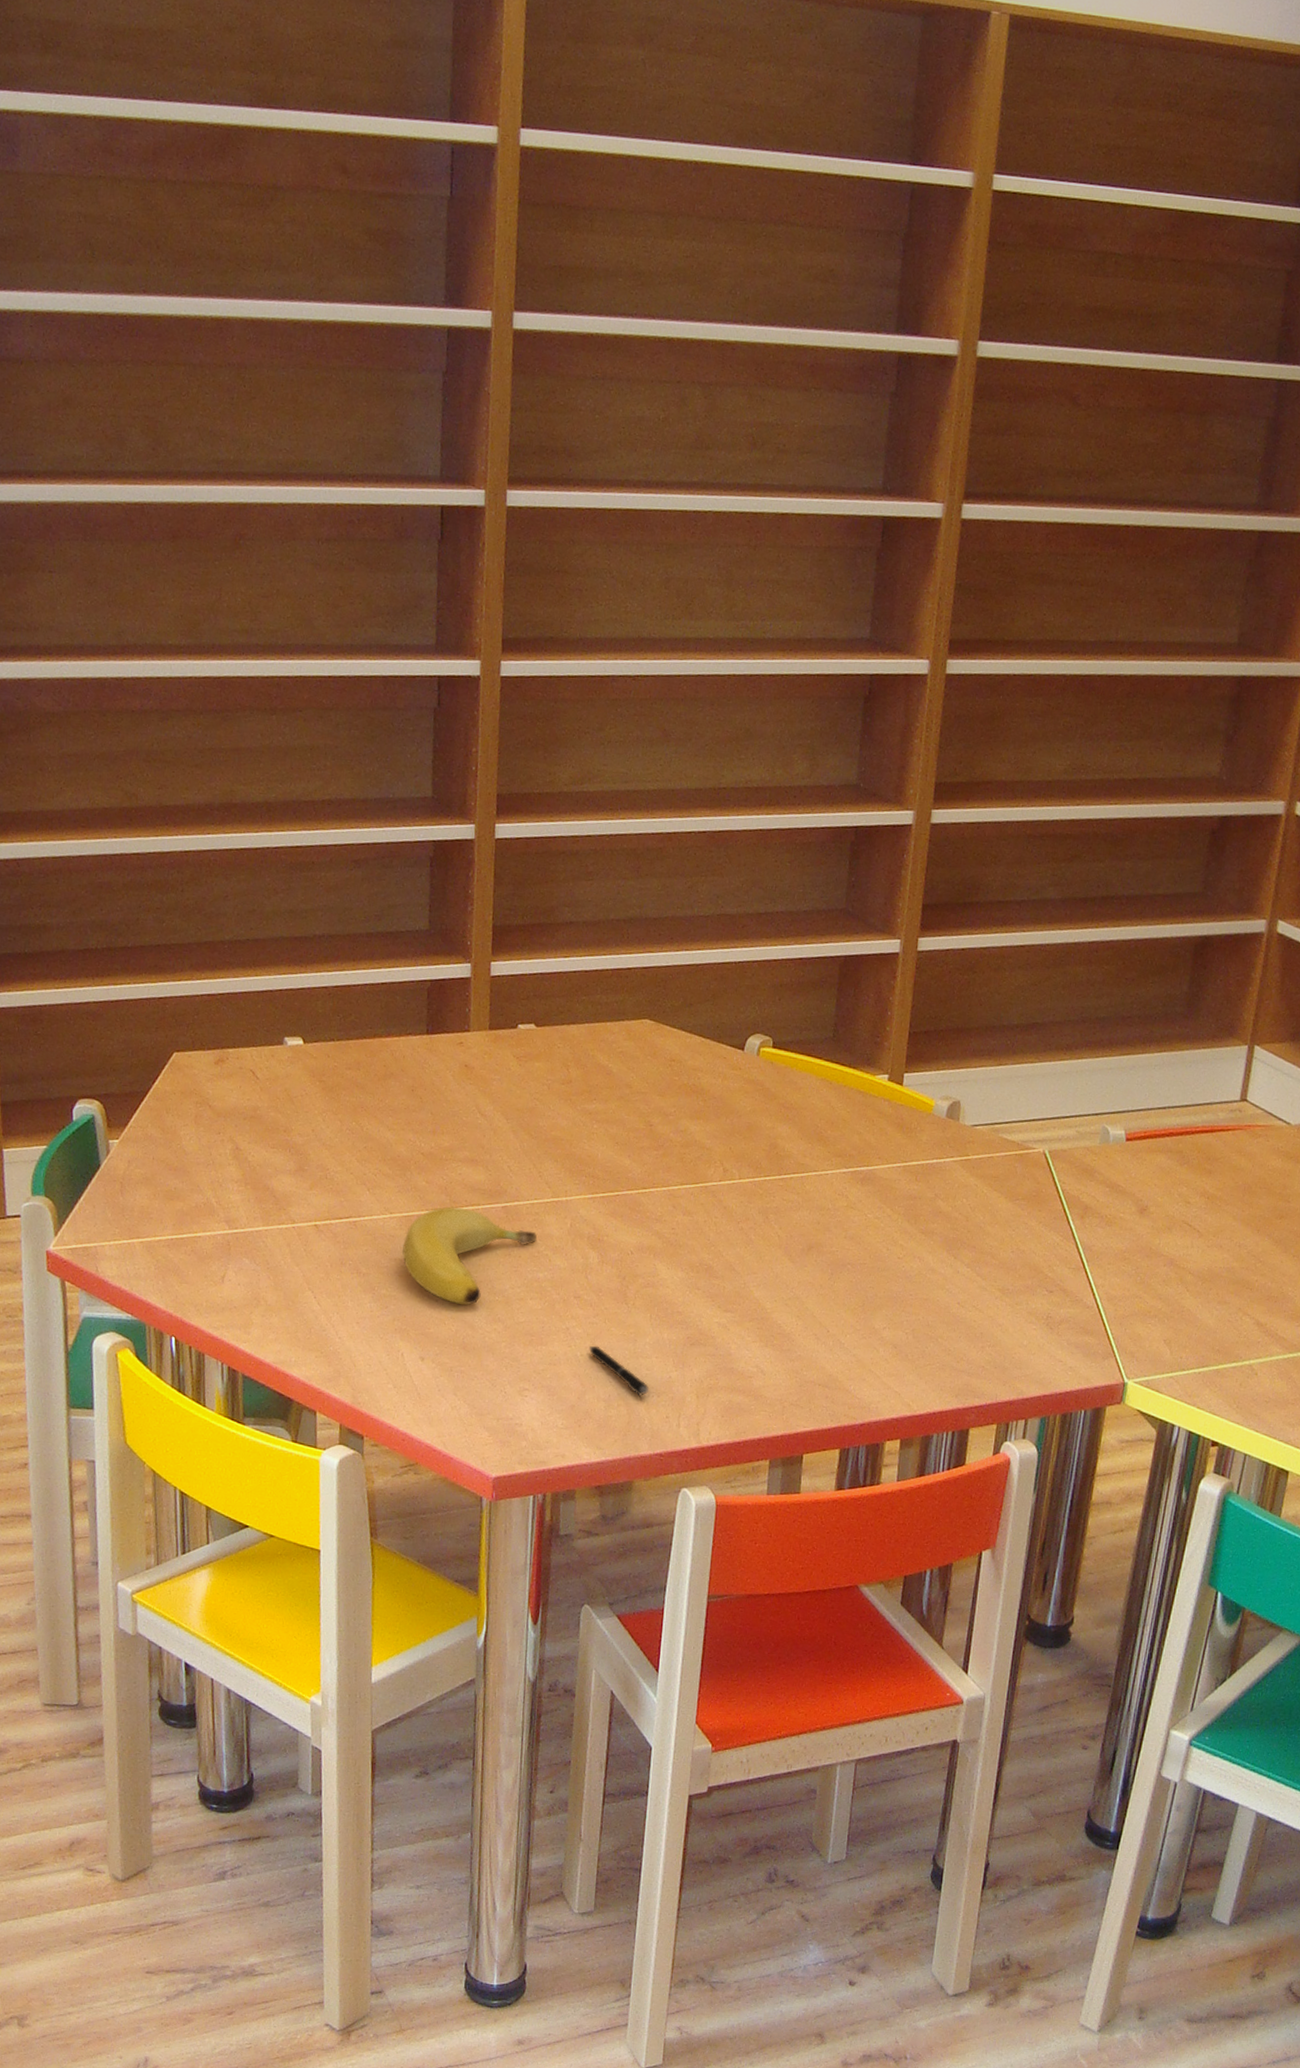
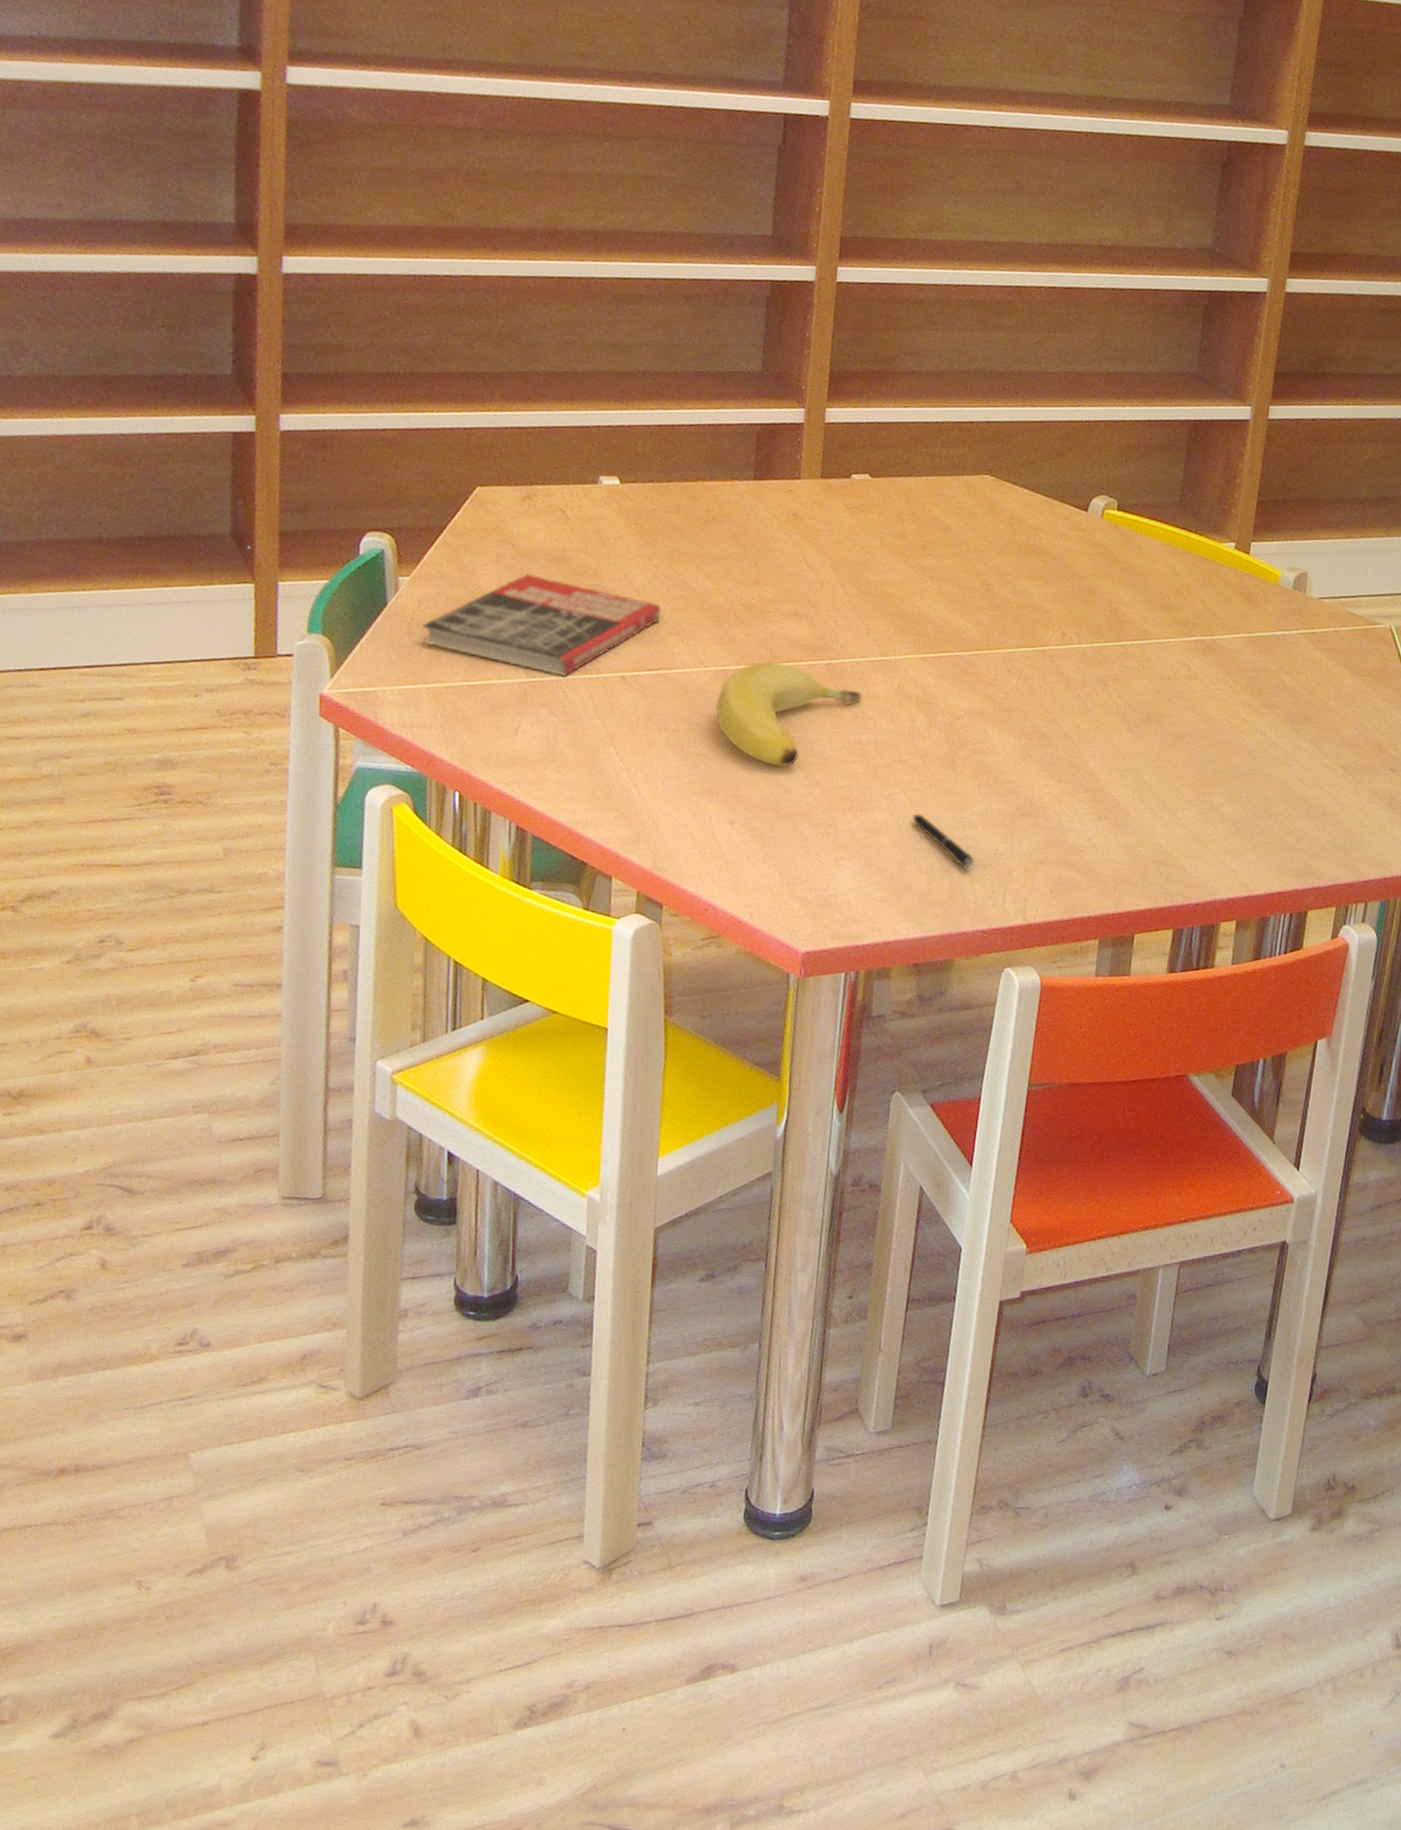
book: none [132,1132,348,1227] -> present [421,574,662,676]

